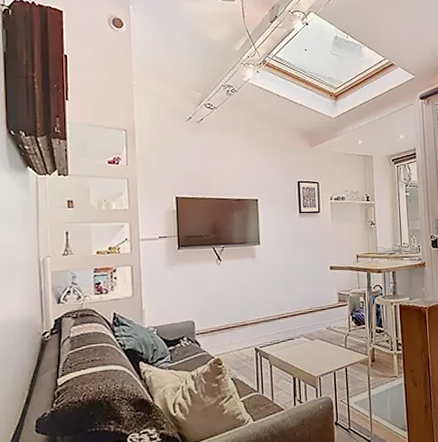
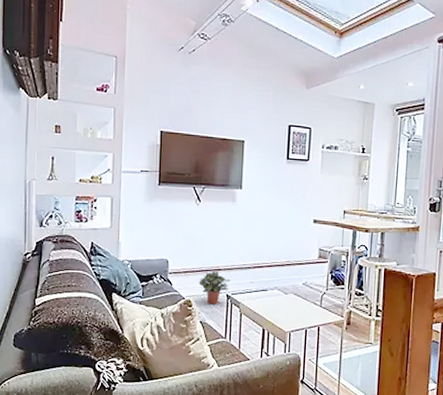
potted plant: none [226,327,258,360] -> present [199,271,231,305]

